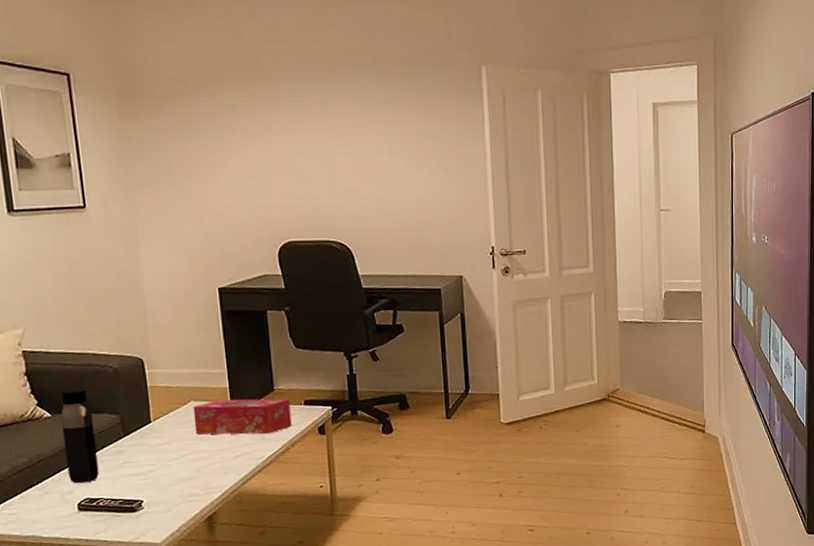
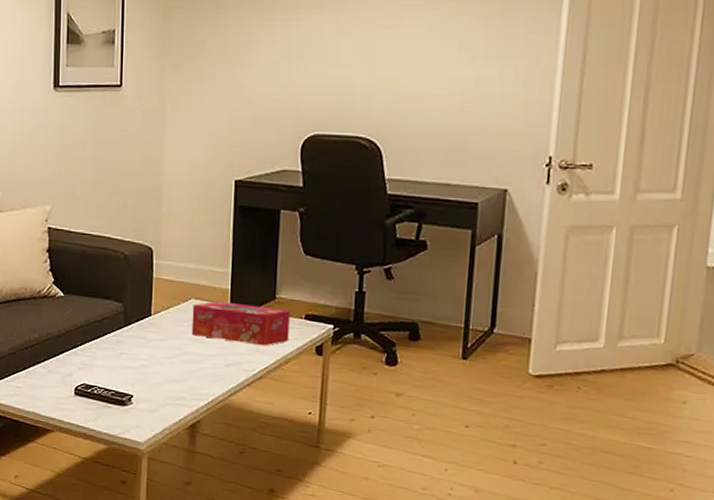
water bottle: present [60,389,100,484] -> none [71,271,100,368]

